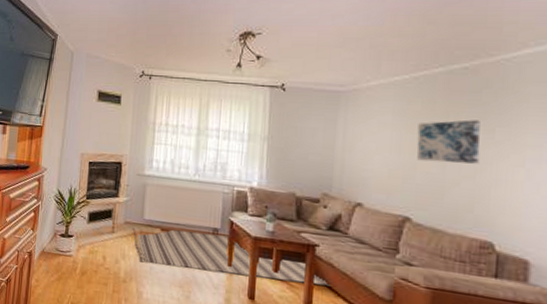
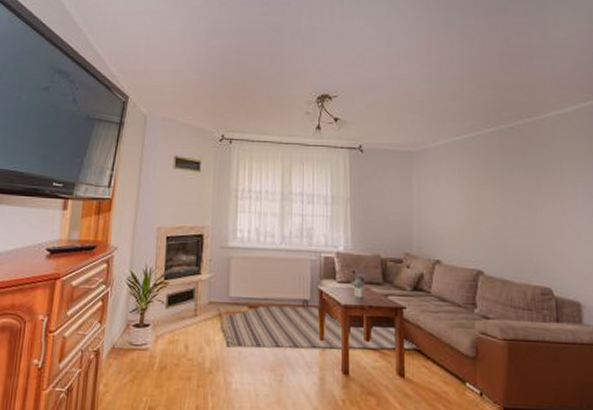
wall art: present [416,120,481,164] -> none [480,174,532,216]

